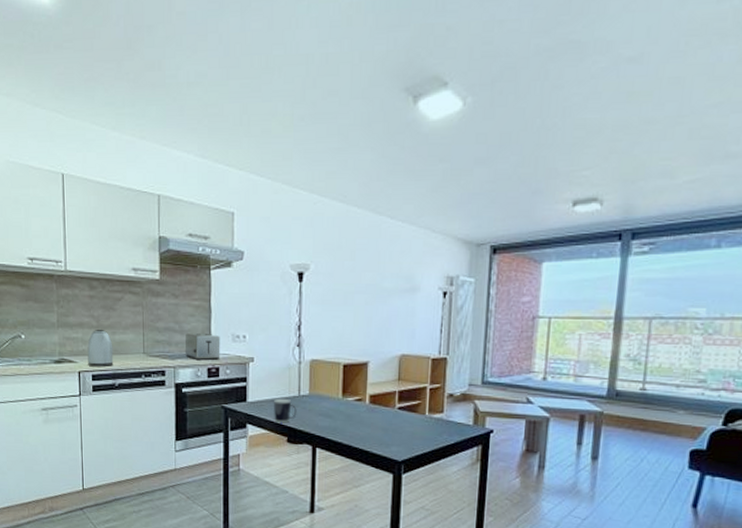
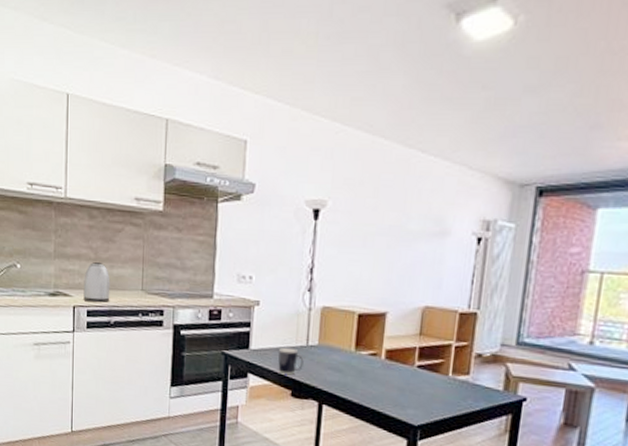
toaster: present [186,332,220,361] -> none [186,271,225,302]

